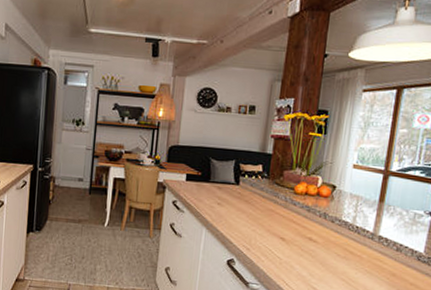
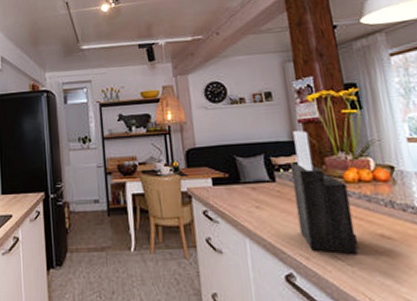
knife block: none [248,144,295,251] -> present [290,131,359,255]

